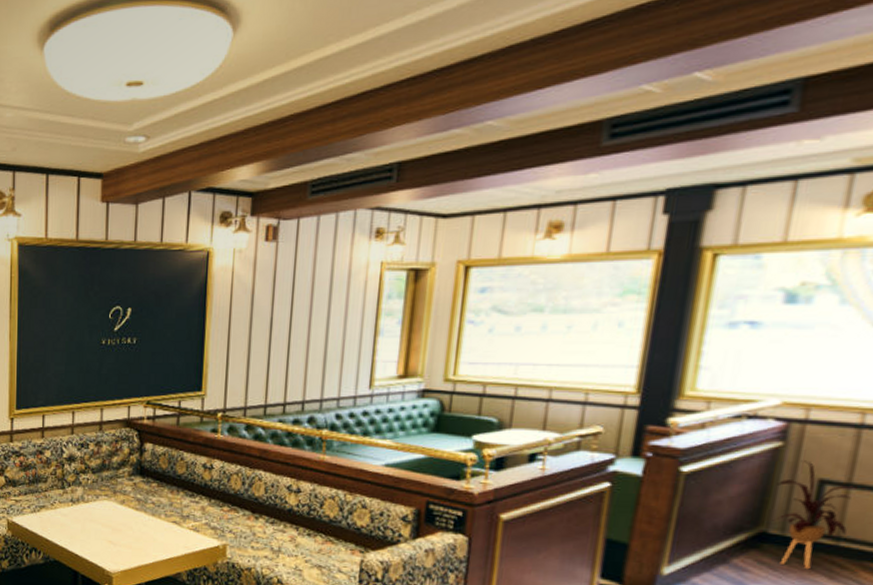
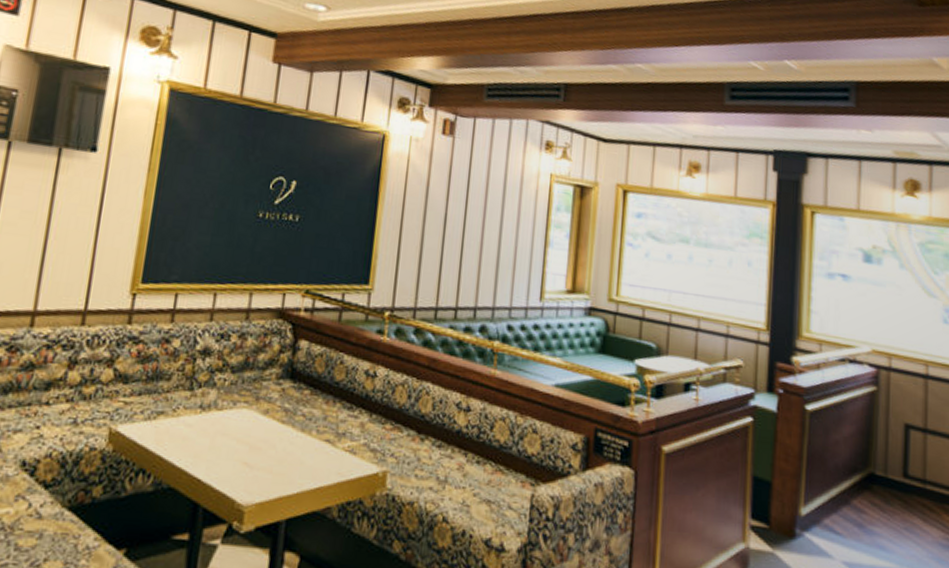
house plant: present [772,460,866,570] -> none [876,405,937,512]

